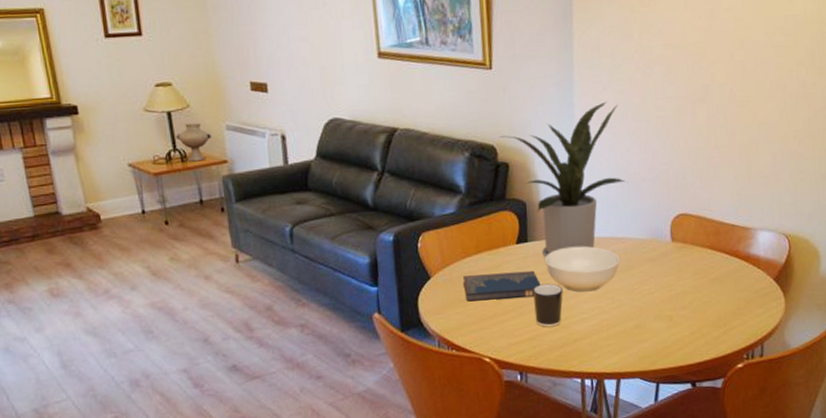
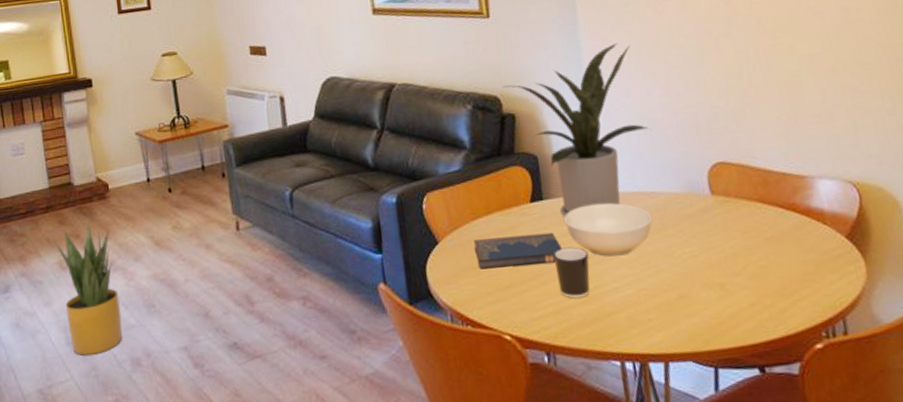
planter: none [41,252,121,378] -> present [52,223,123,356]
vase: present [176,123,213,162] -> none [180,89,214,128]

